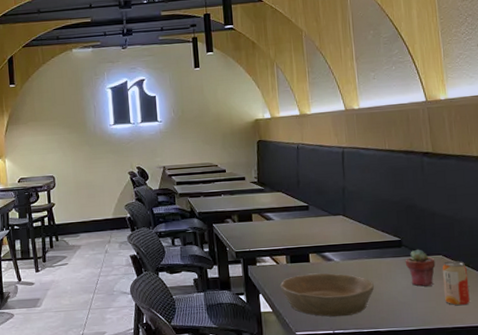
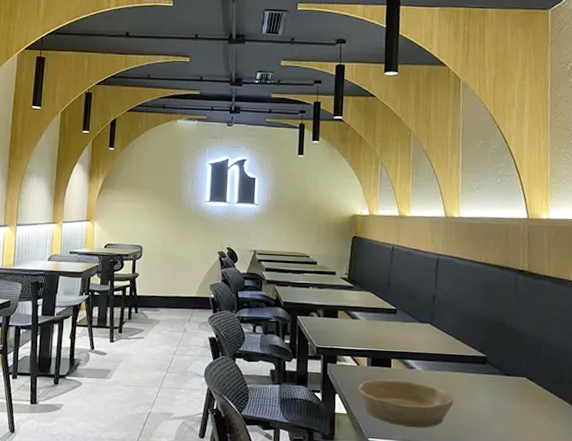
potted succulent: present [405,249,436,287] -> none [488,368,519,408]
beverage can: present [442,260,470,306] -> none [524,384,551,432]

